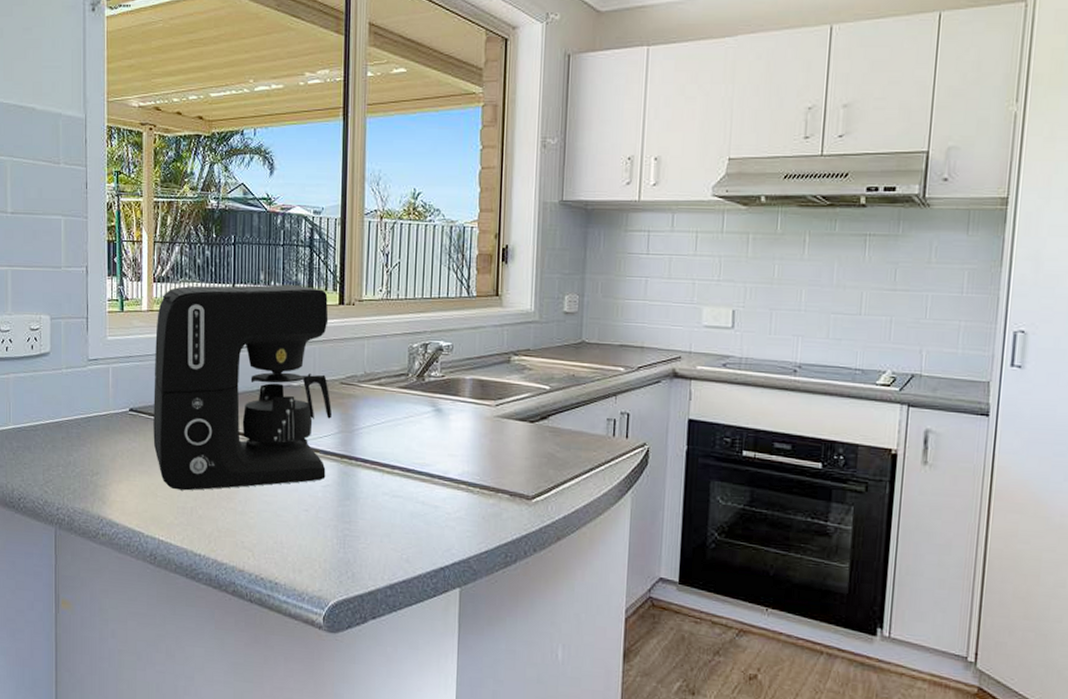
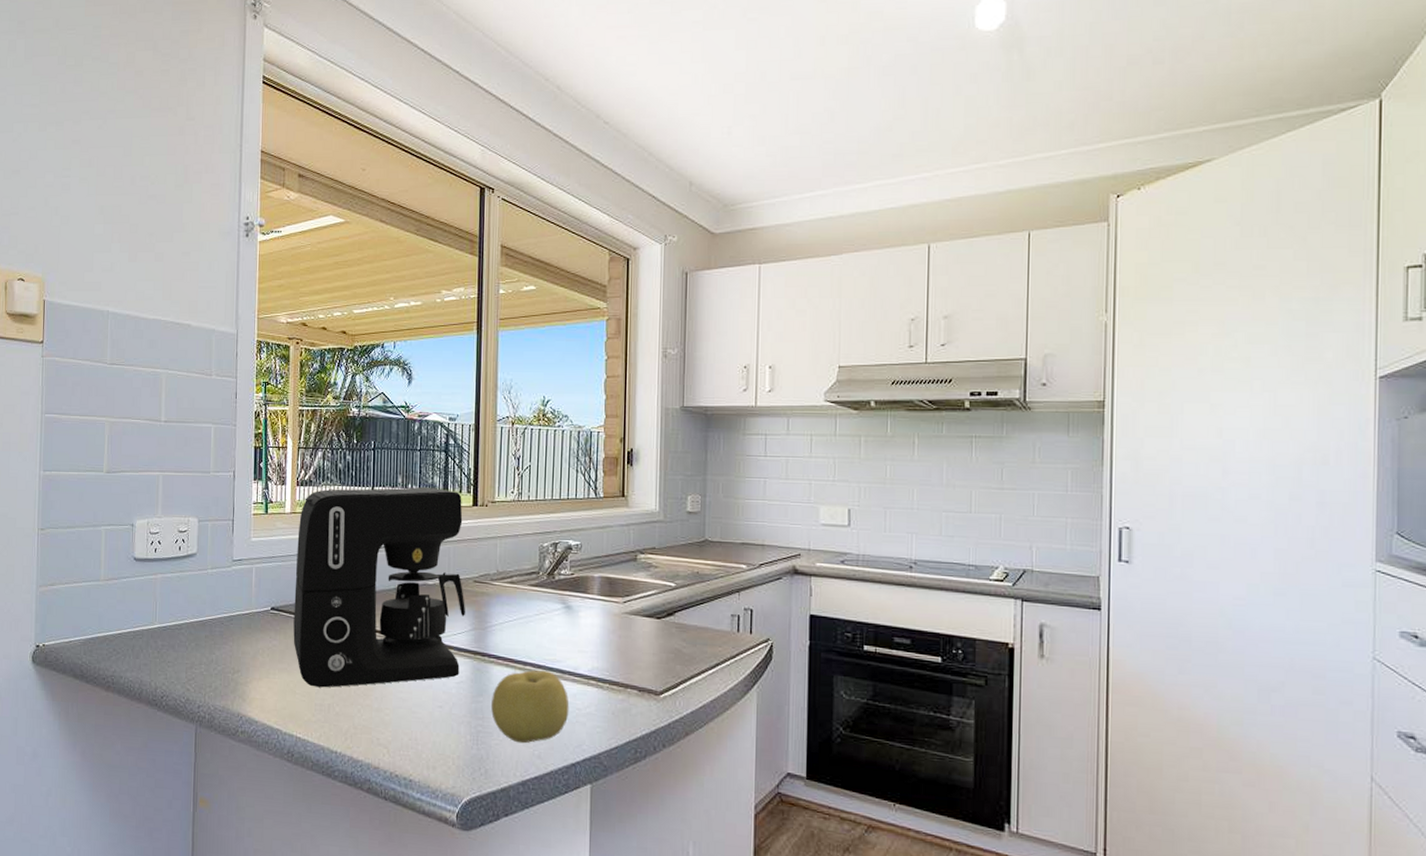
fruit: none [358,474,439,548] -> present [491,670,570,744]

